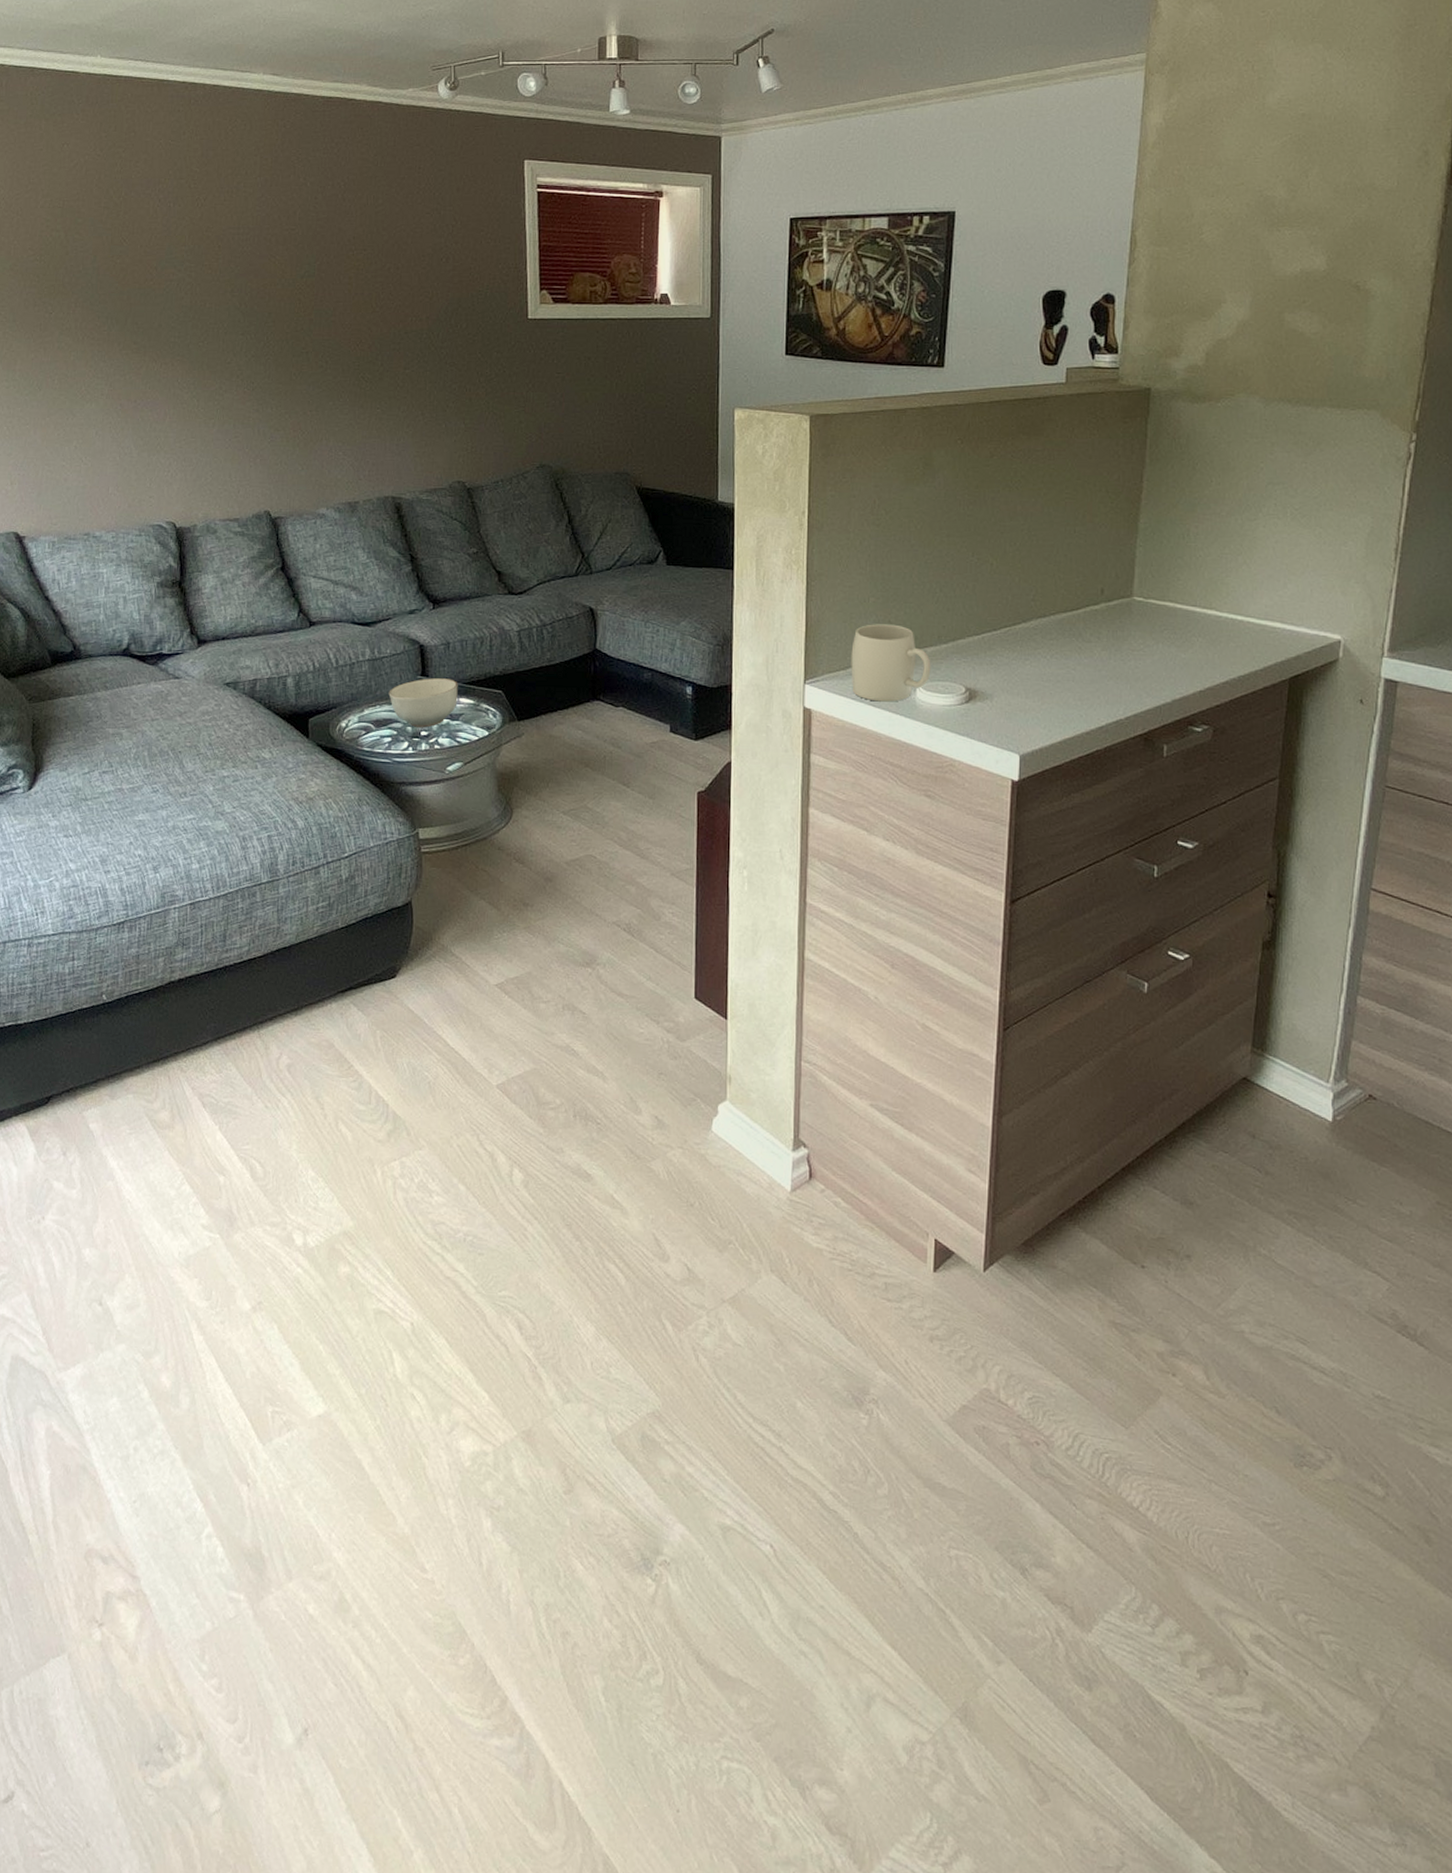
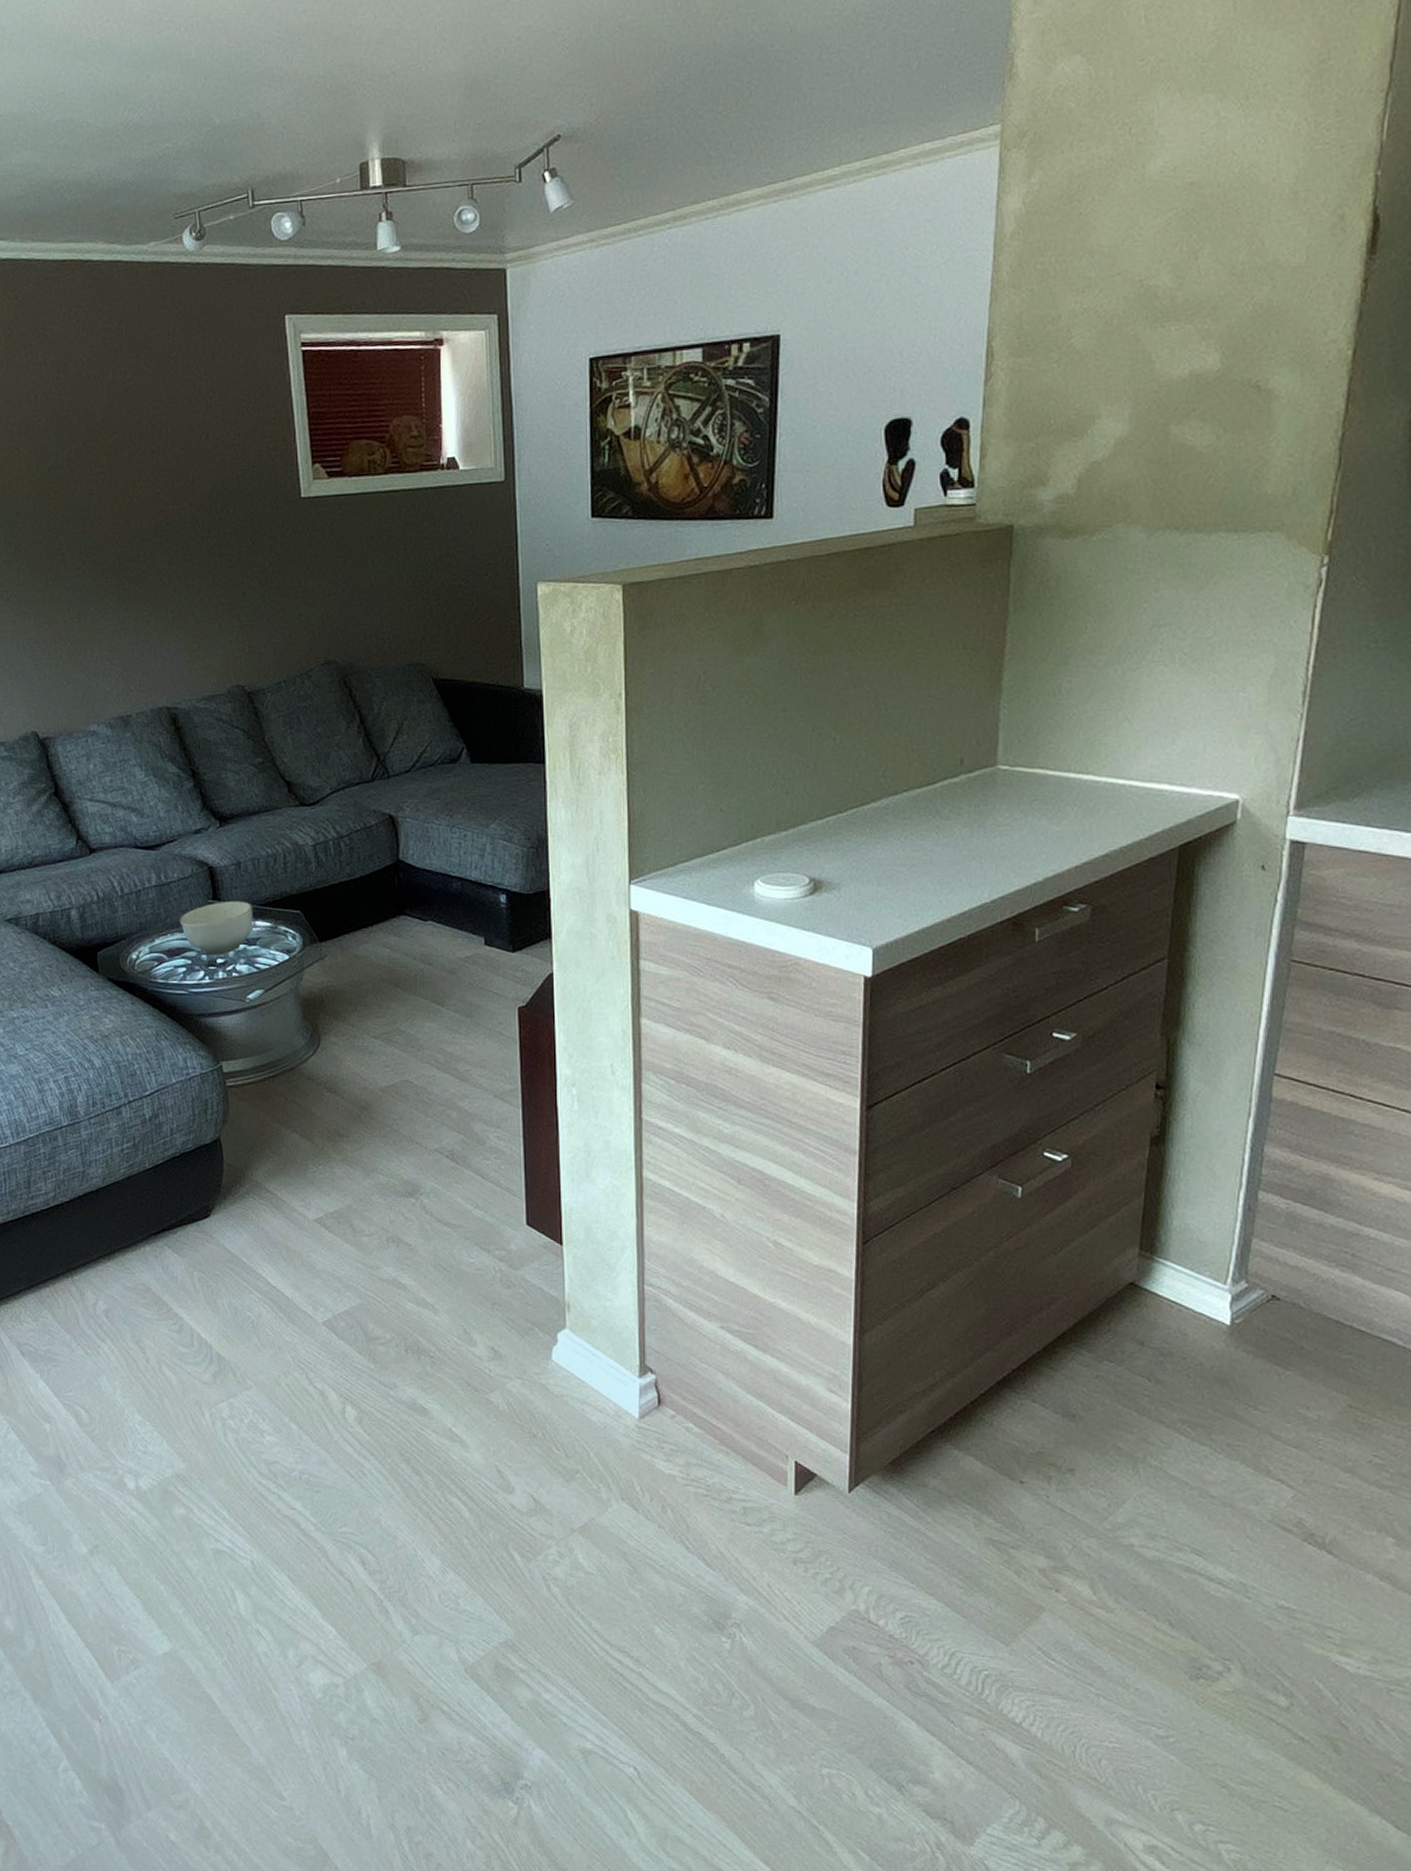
mug: present [851,624,931,702] -> none [680,813,770,899]

